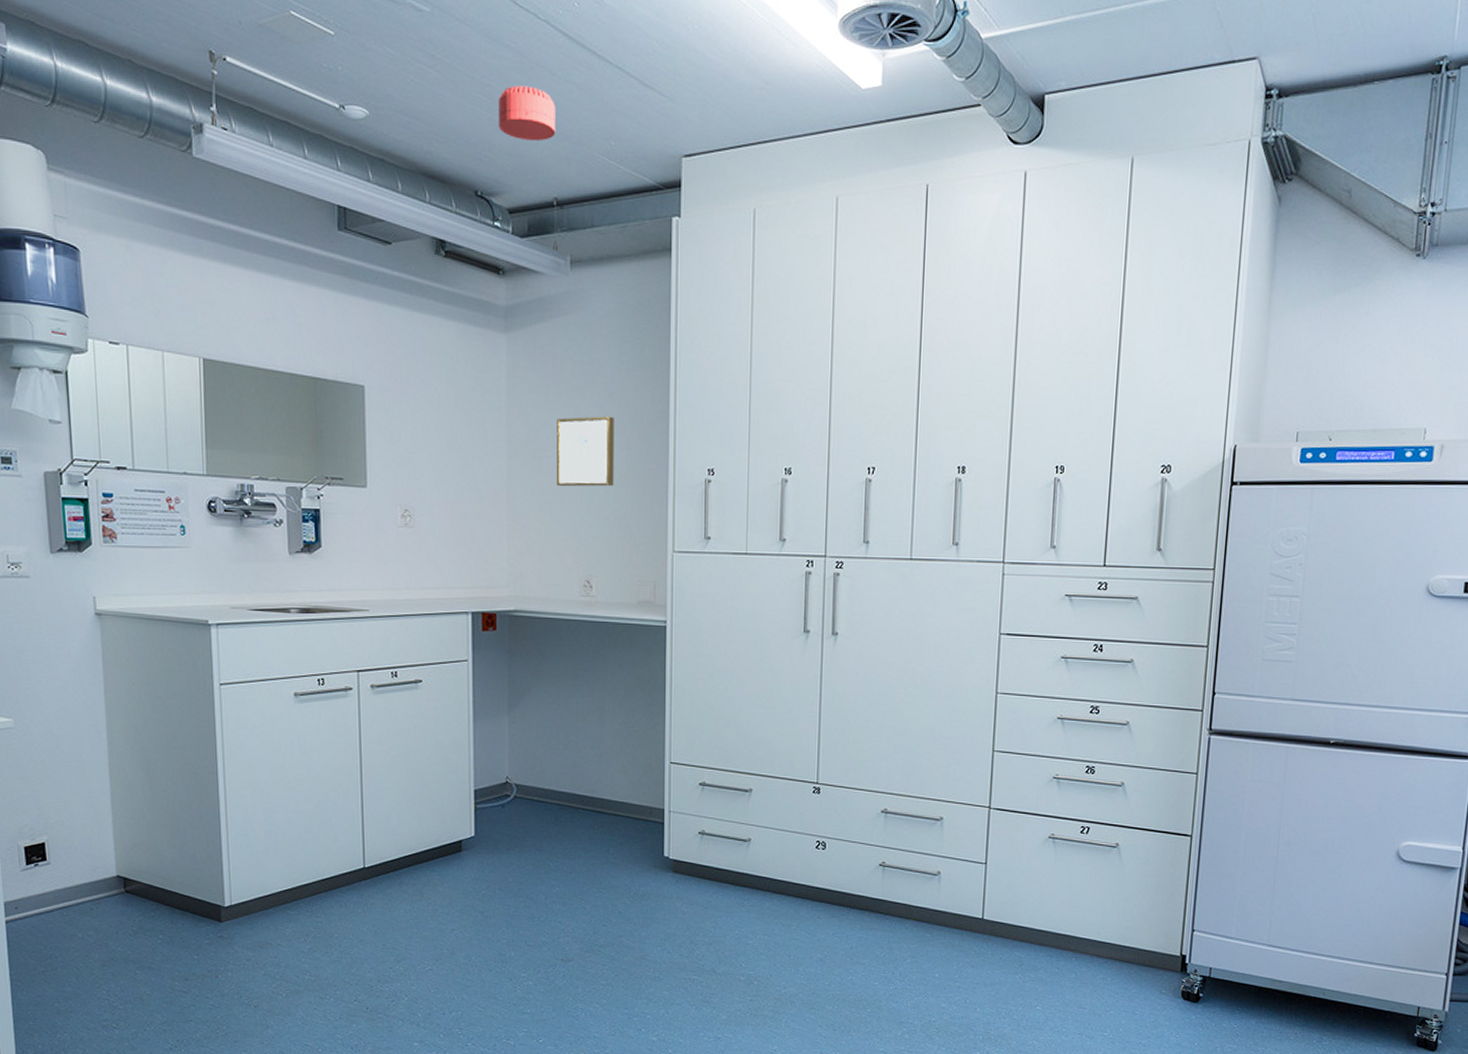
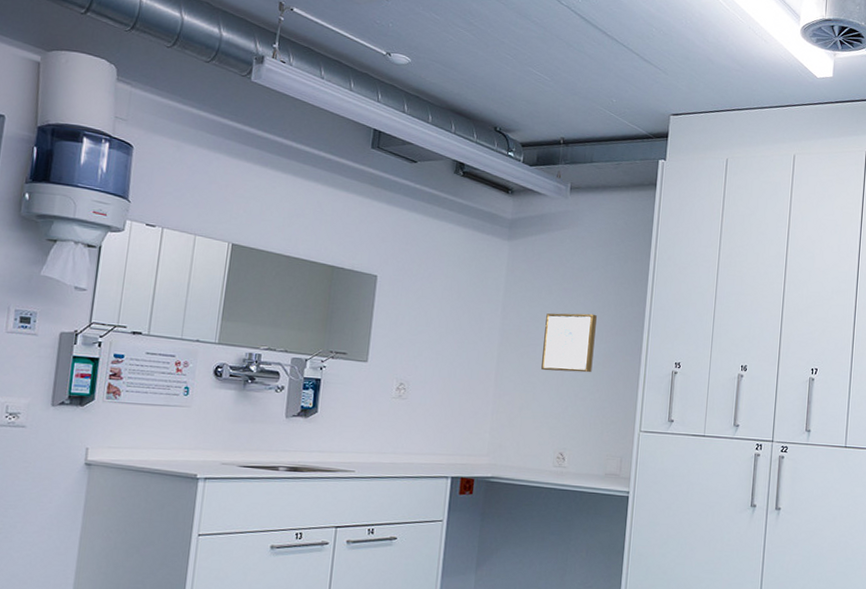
smoke detector: present [498,85,556,142] -> none [519,50,569,94]

